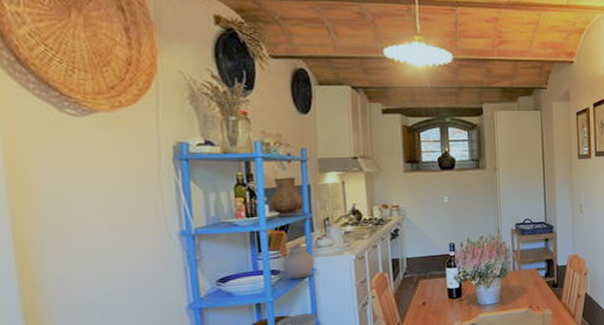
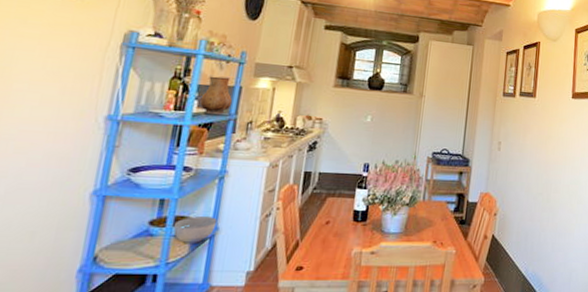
jar: present [283,243,315,279] -> none [196,142,229,179]

